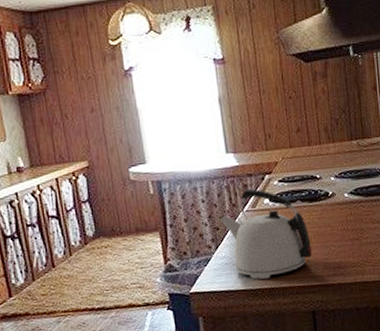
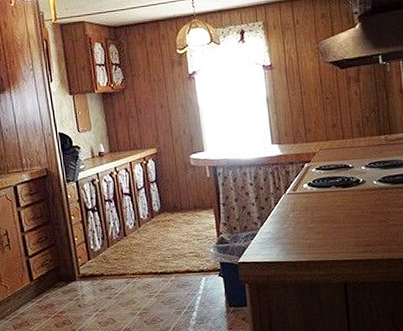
kettle: present [219,188,313,280] -> none [265,175,345,253]

